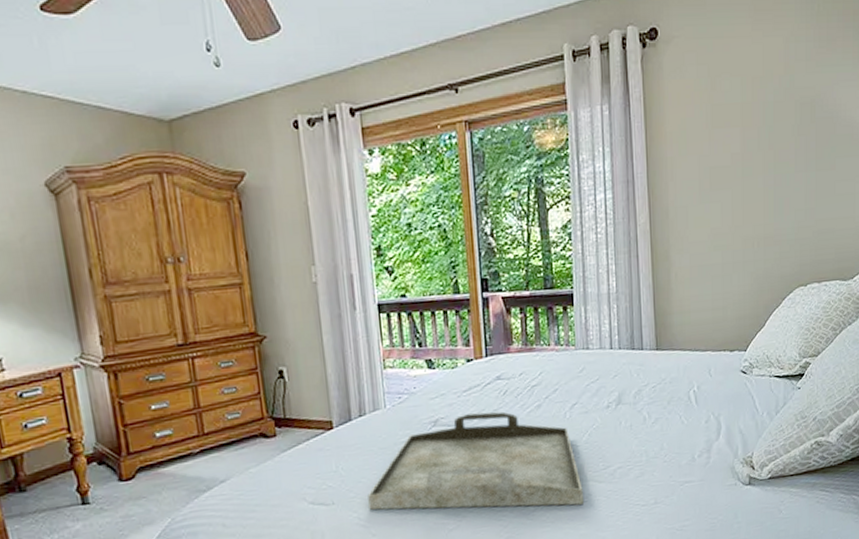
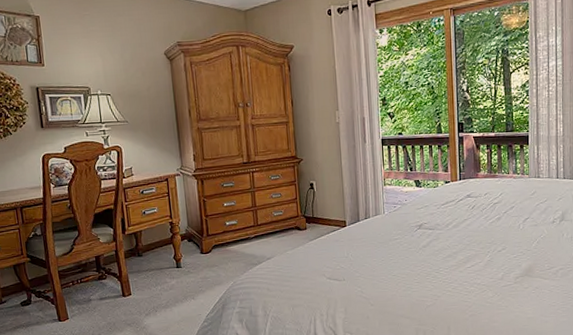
serving tray: present [368,411,583,510] -> none [369,221,531,295]

